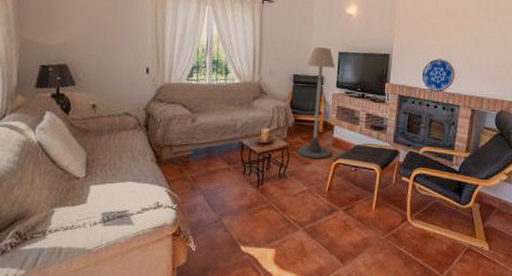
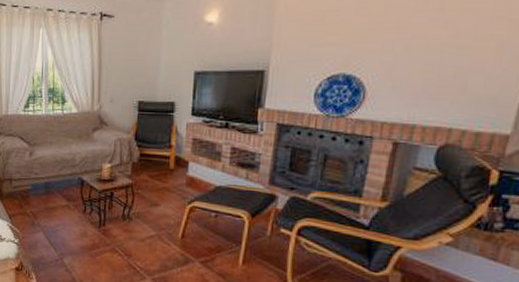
floor lamp: present [298,47,335,158] -> none [145,67,190,200]

